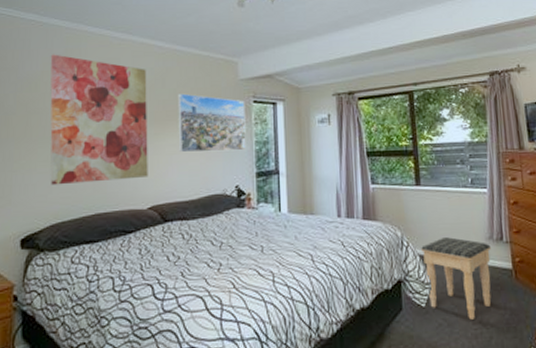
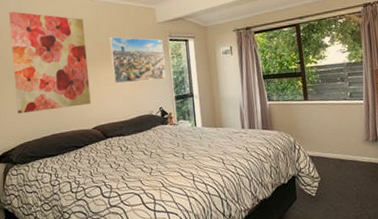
footstool: present [421,237,491,320] -> none [310,140,369,205]

